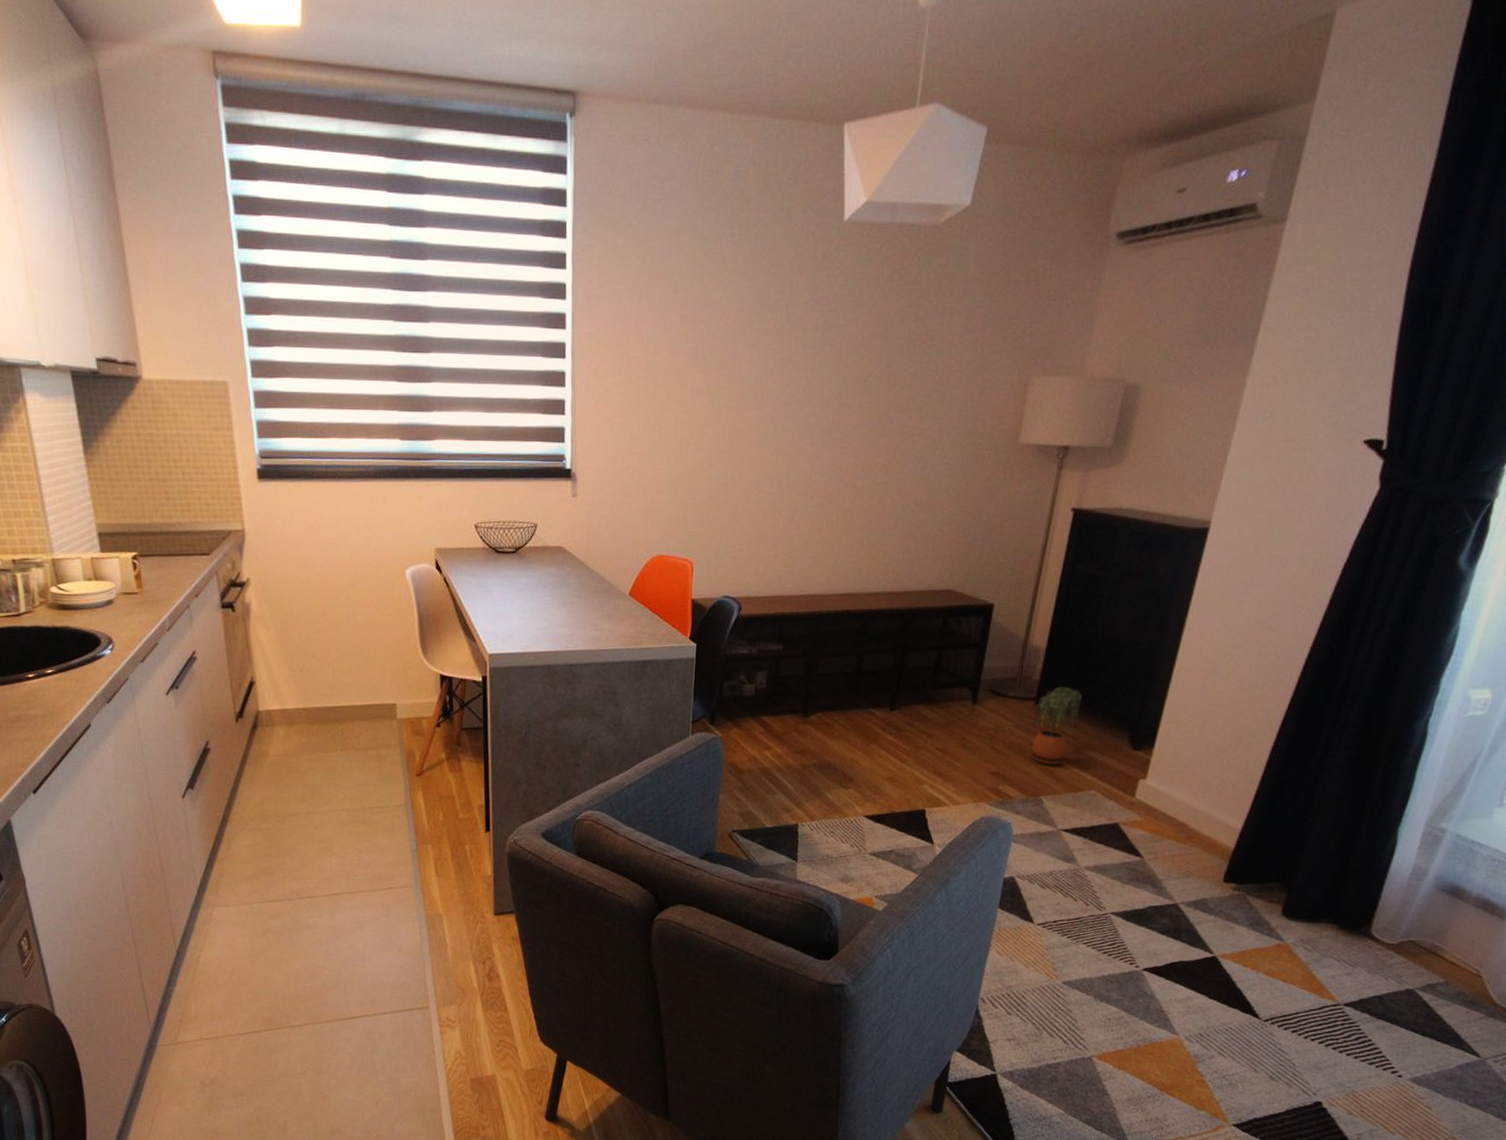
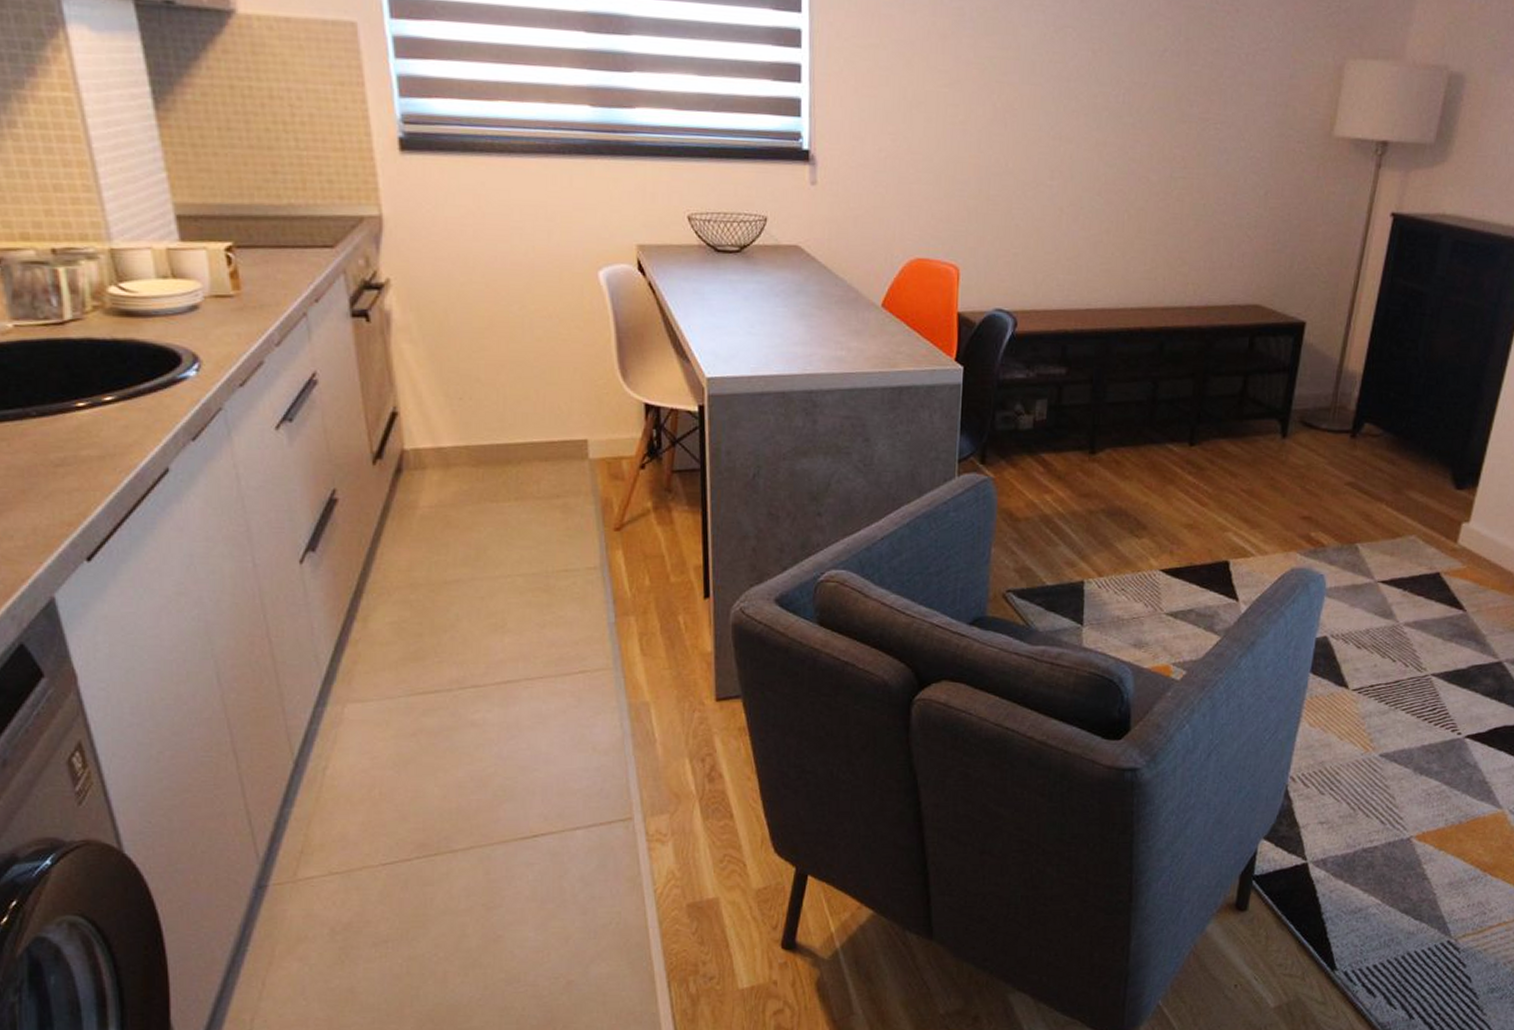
potted plant: present [1029,685,1083,765] -> none [1344,416,1402,508]

